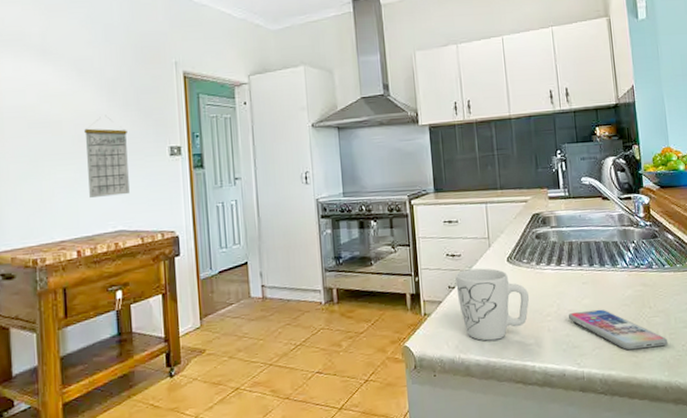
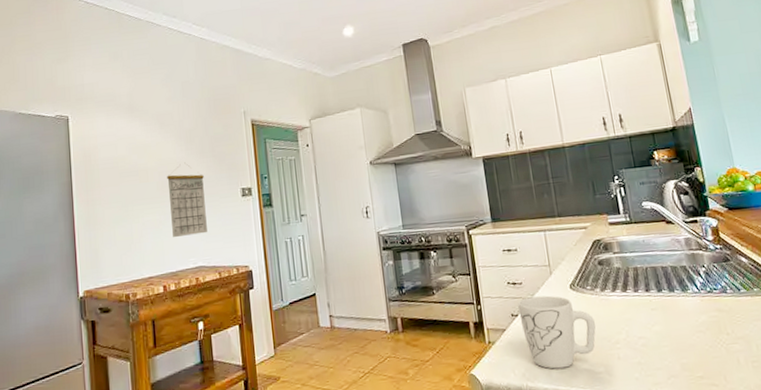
smartphone: present [568,309,668,350] -> none [638,336,751,379]

